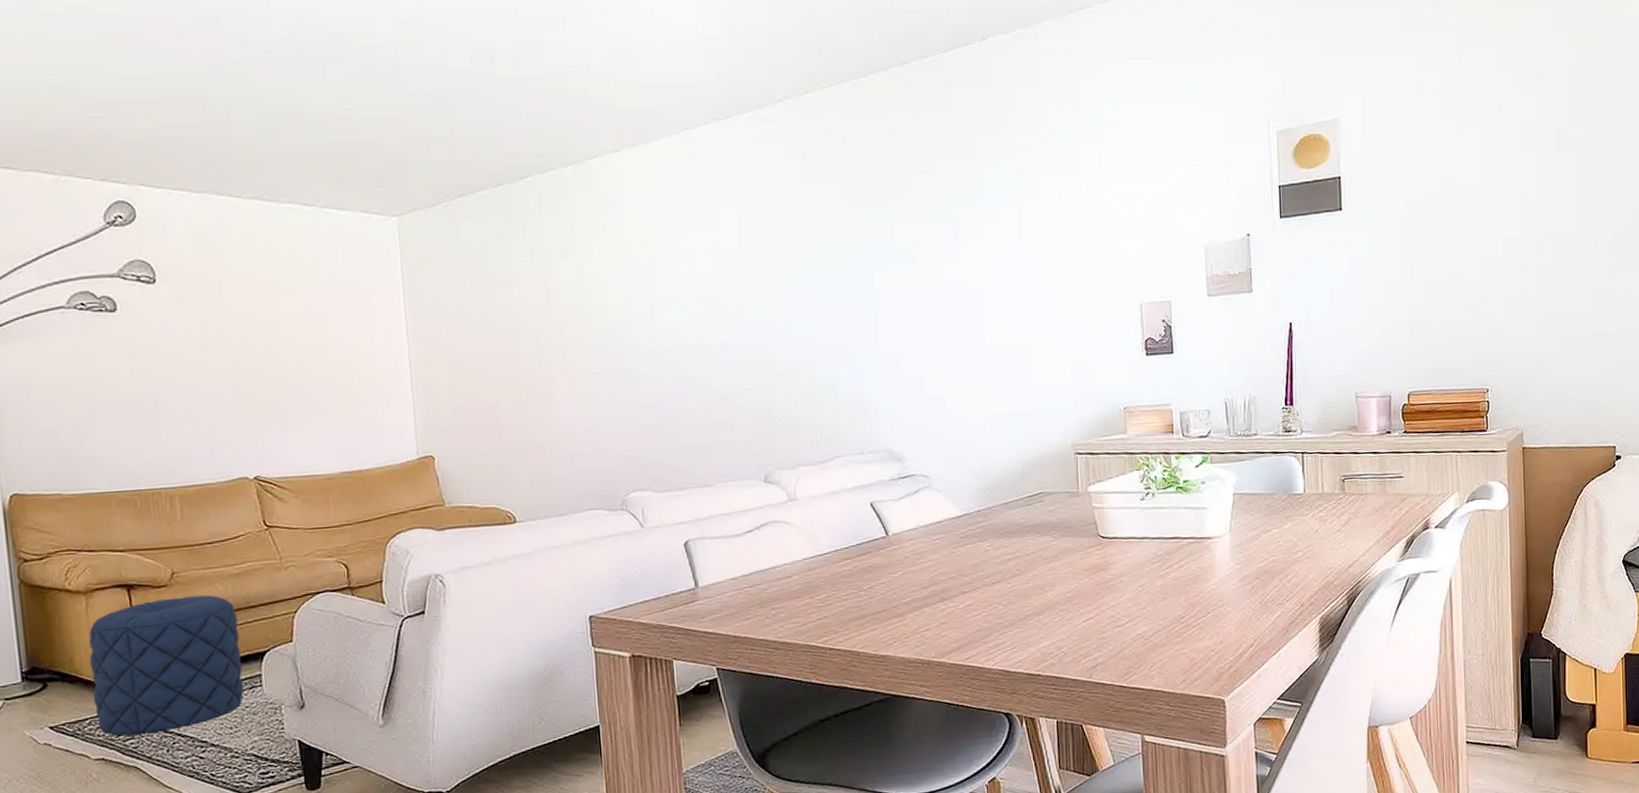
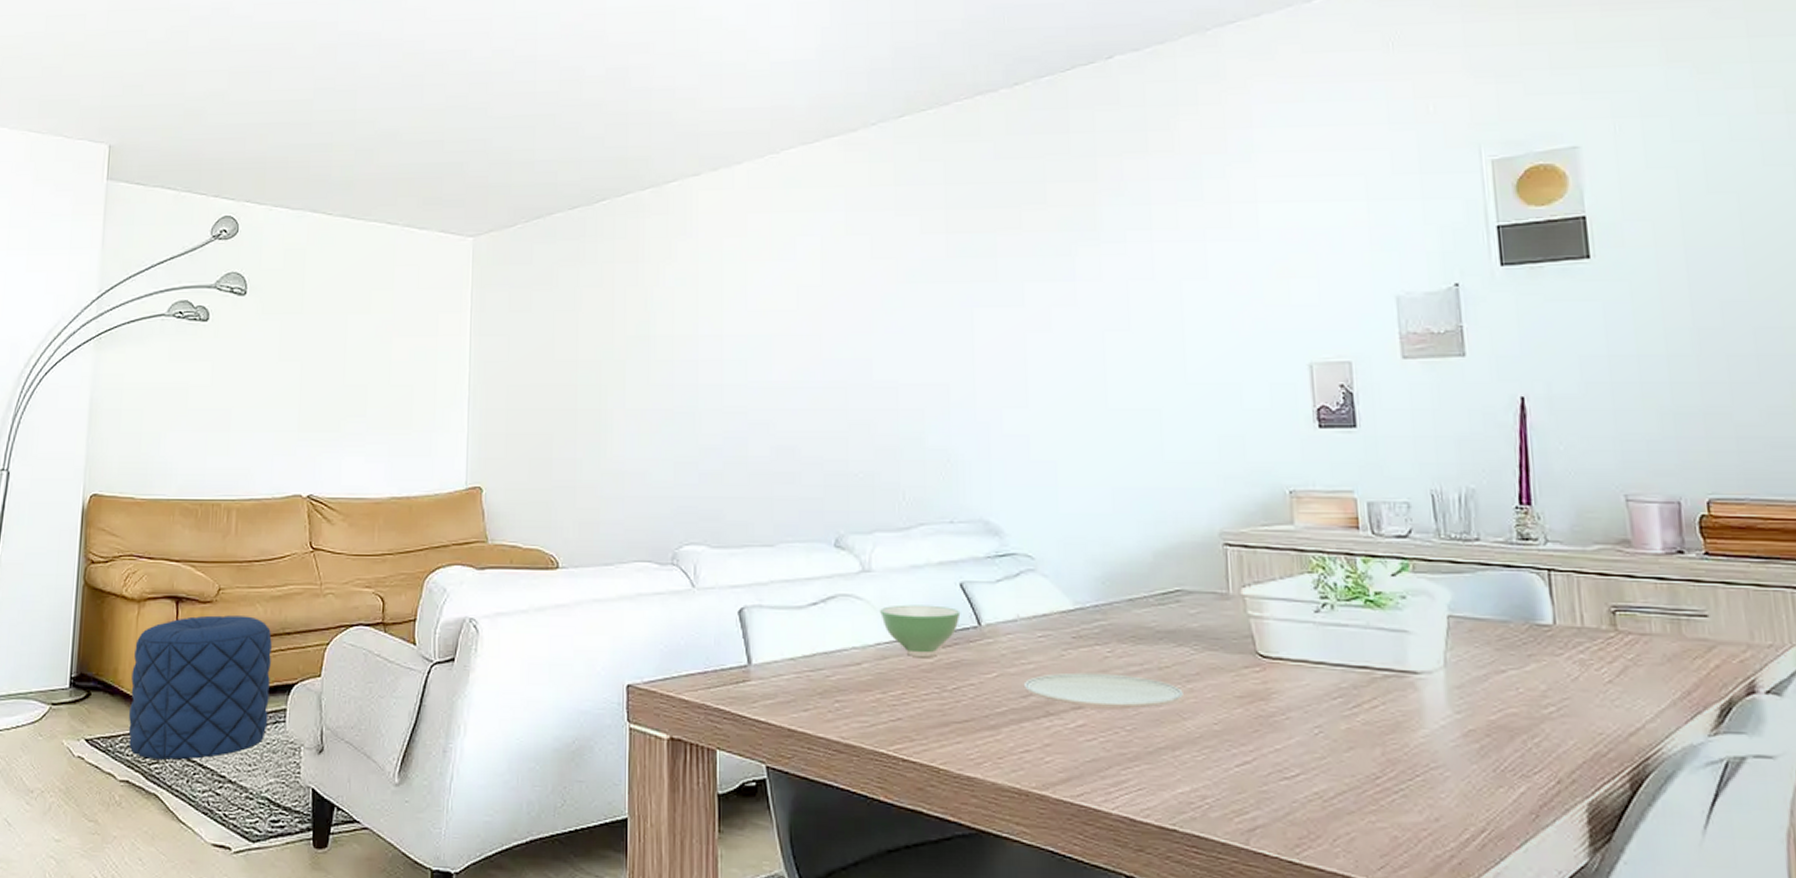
bowl: none [804,523,872,567] -> present [879,604,961,658]
plate: none [923,562,1045,592] -> present [1023,672,1183,711]

